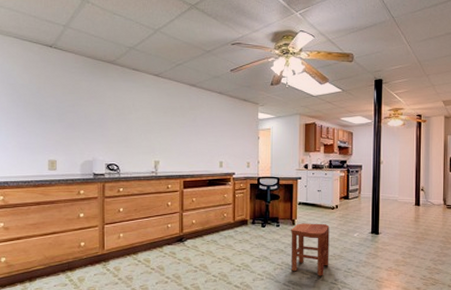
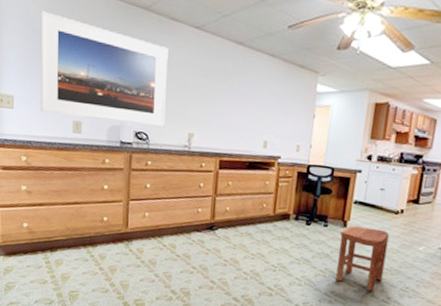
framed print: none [15,69,133,158] -> present [40,11,169,127]

